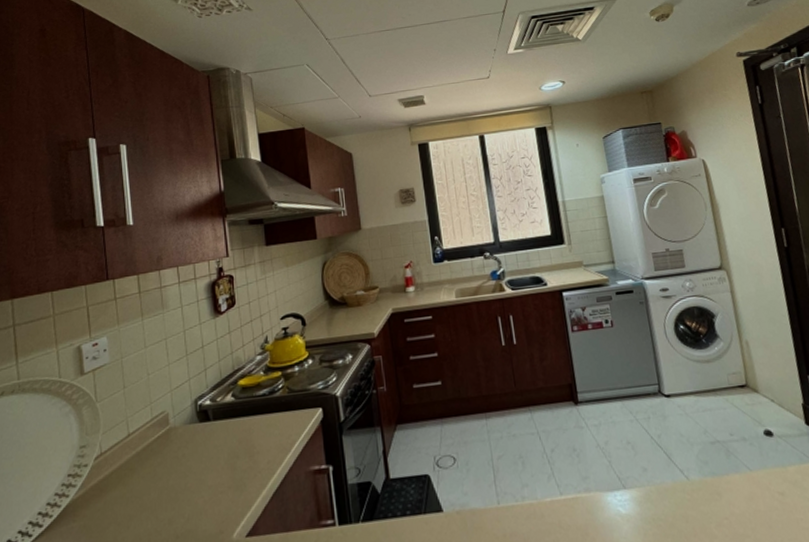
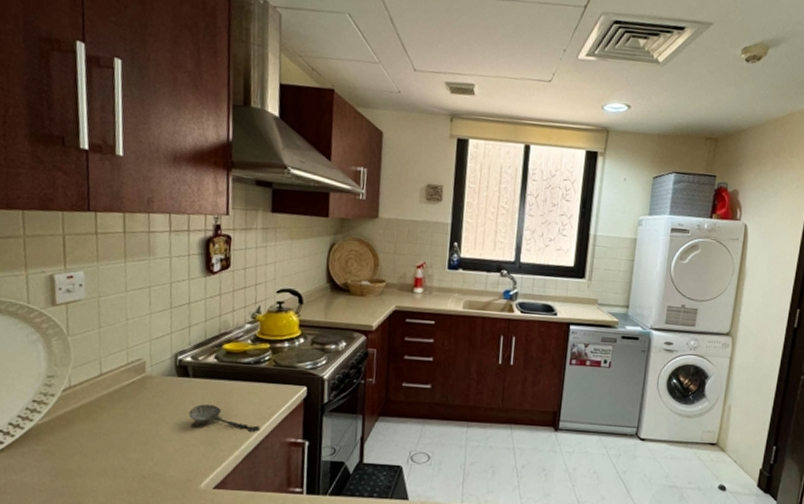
spoon: none [214,445,284,468] -> present [189,404,261,433]

